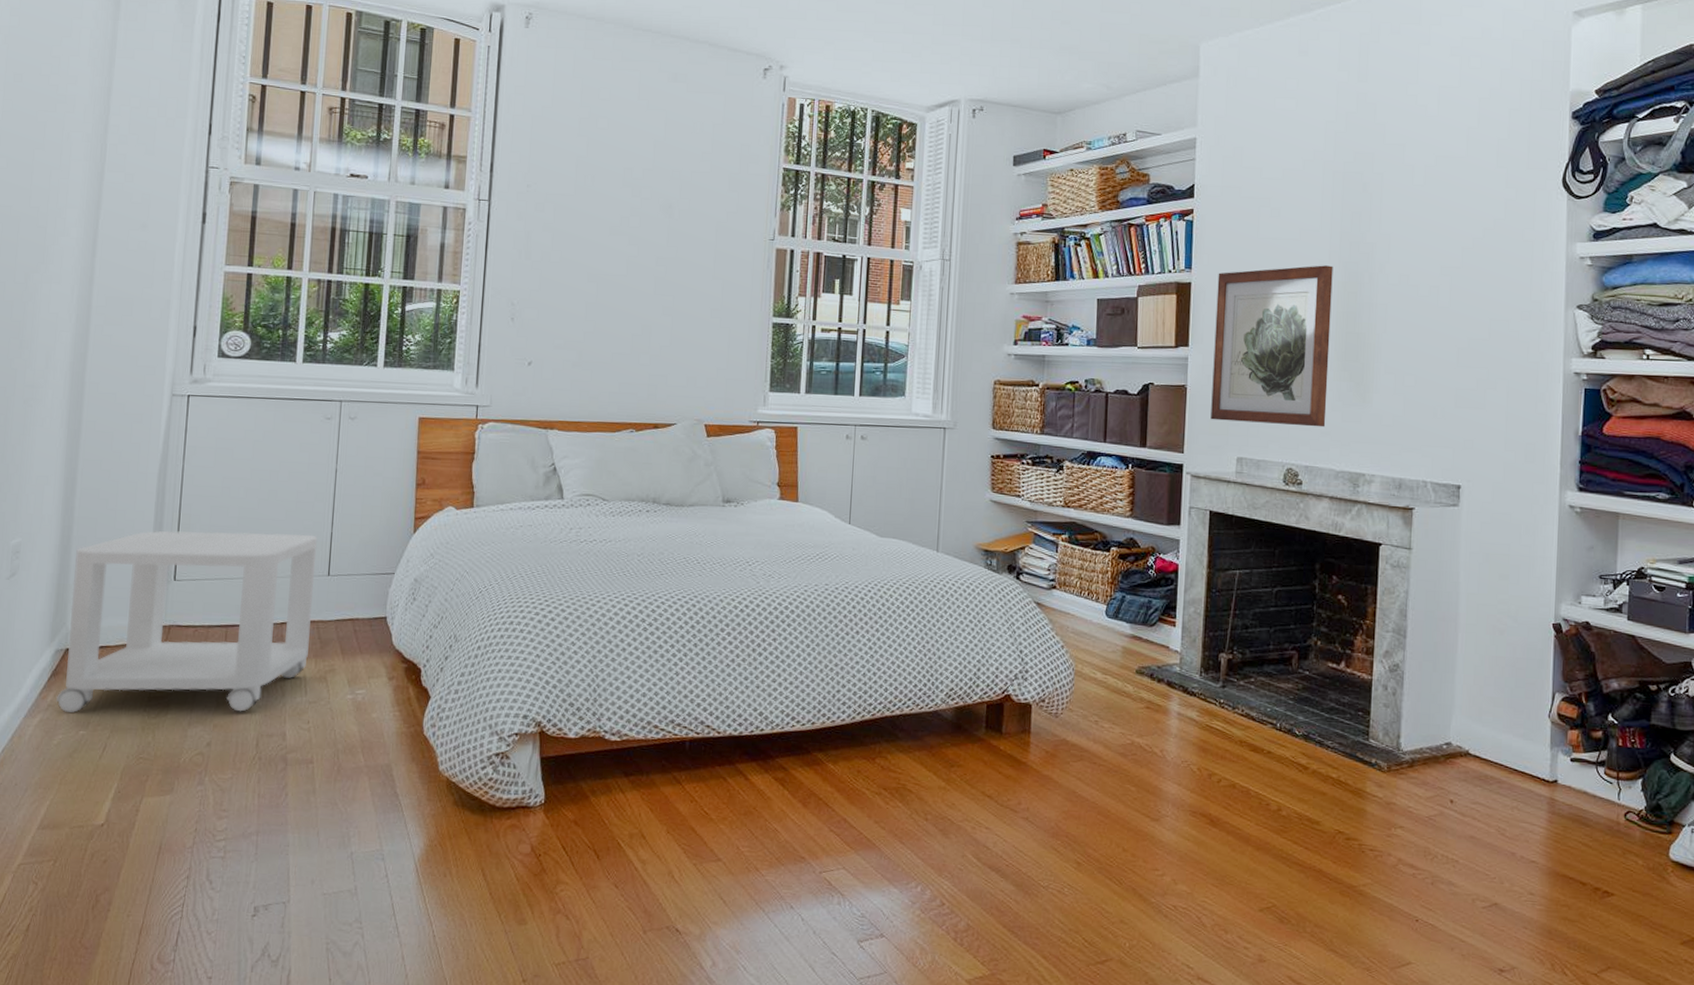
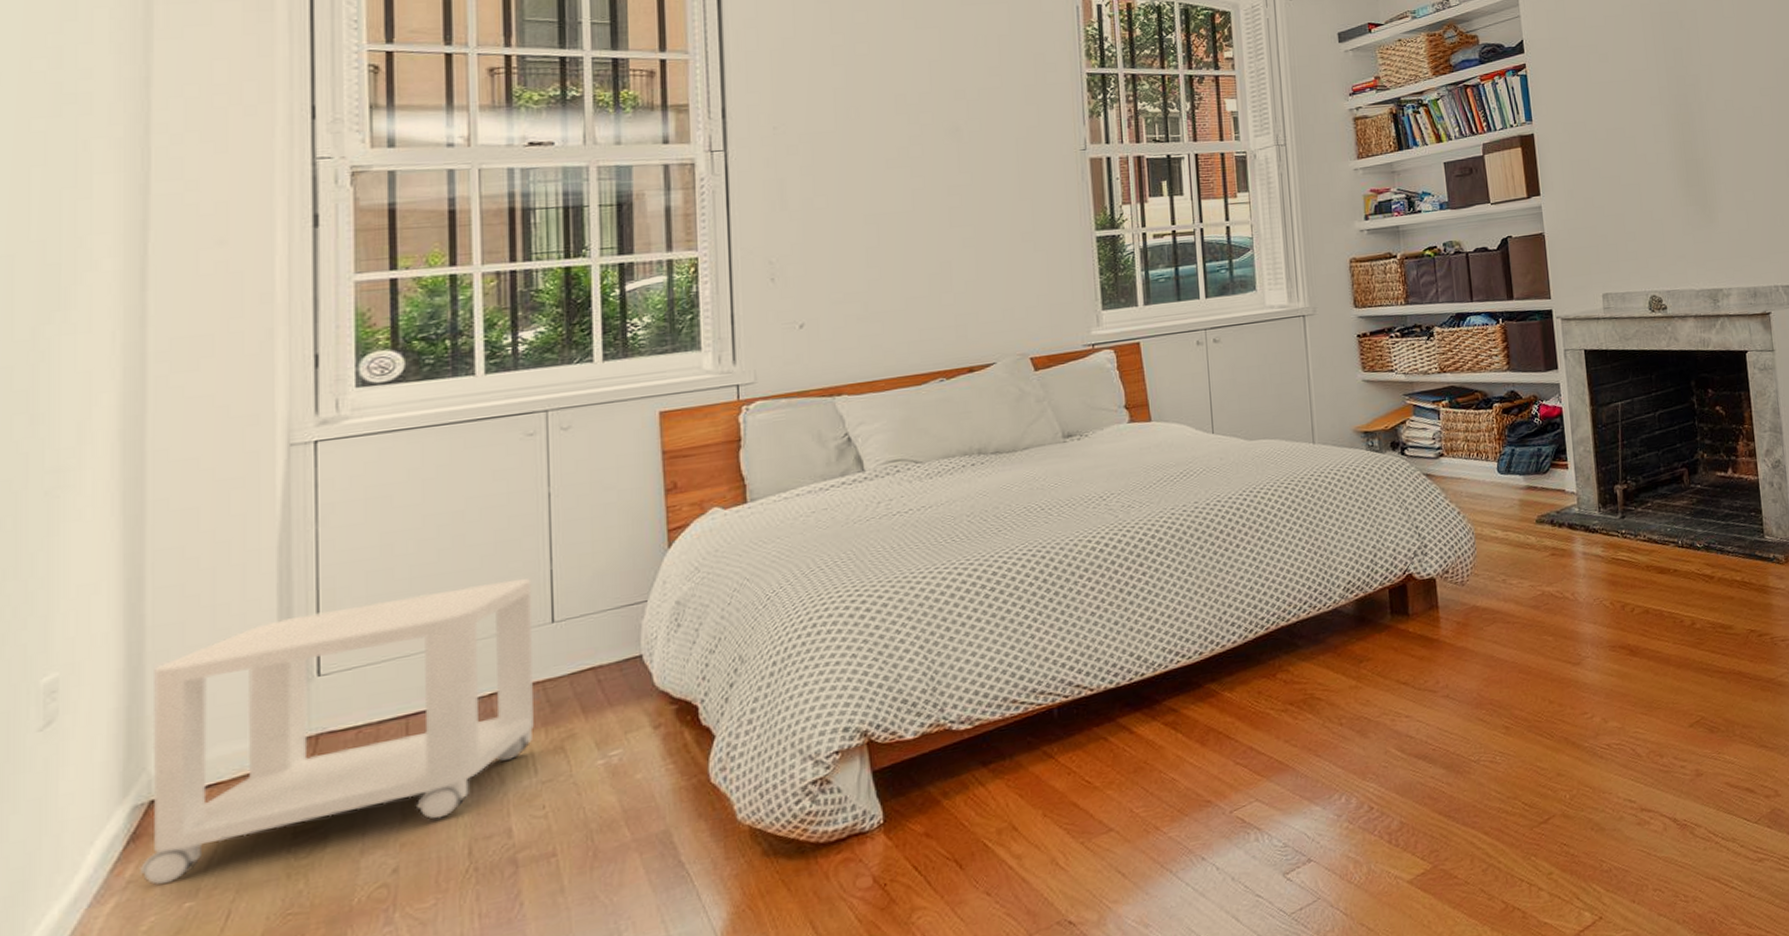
wall art: present [1210,265,1333,427] -> none [1558,100,1680,262]

